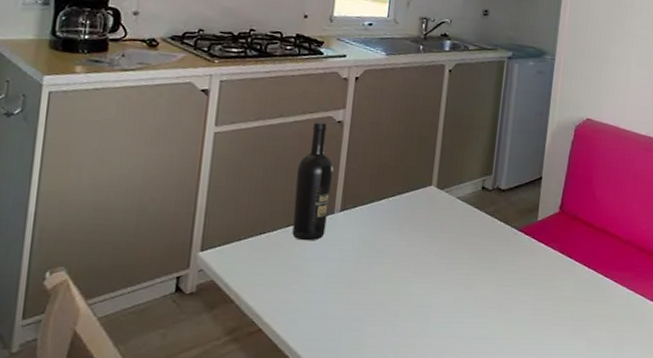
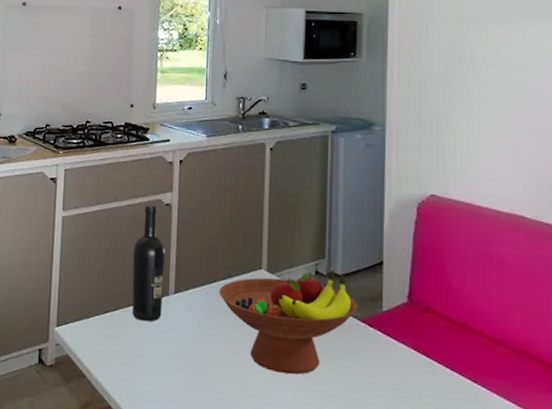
fruit bowl: none [387,186,517,283] -> present [219,270,358,375]

